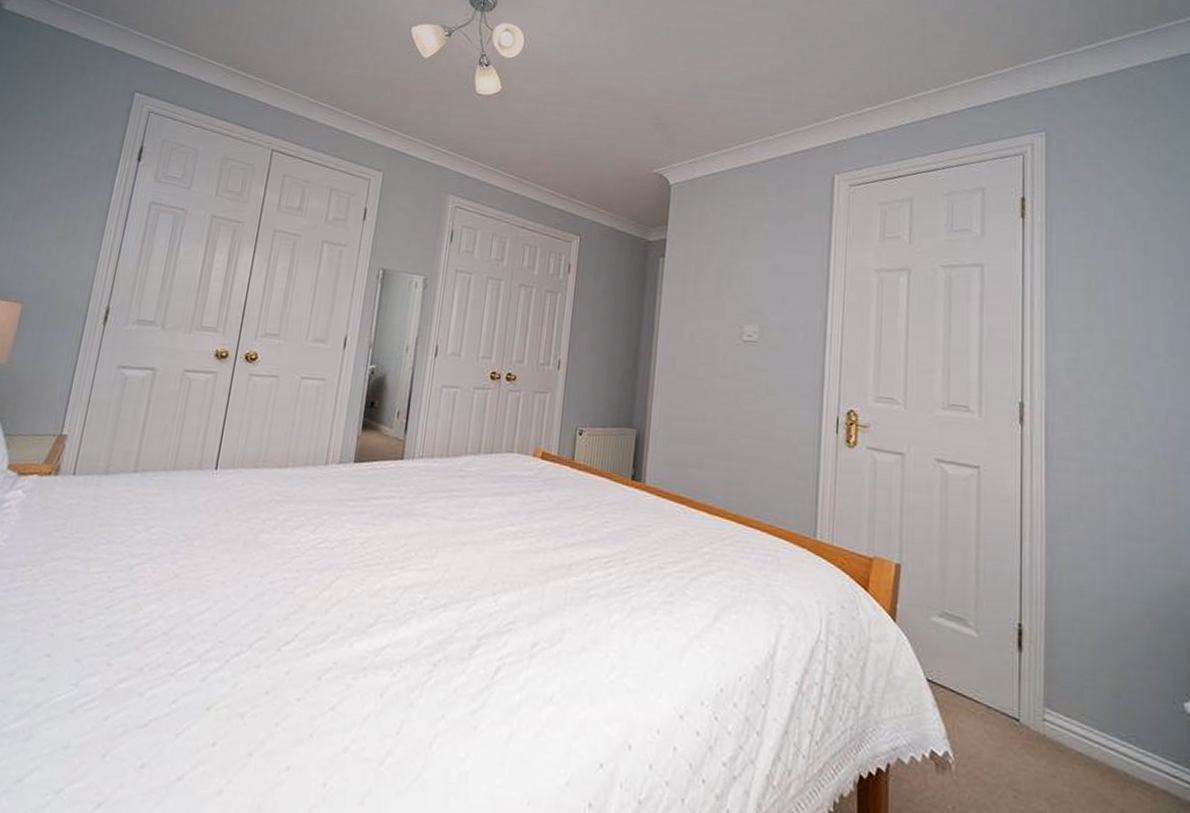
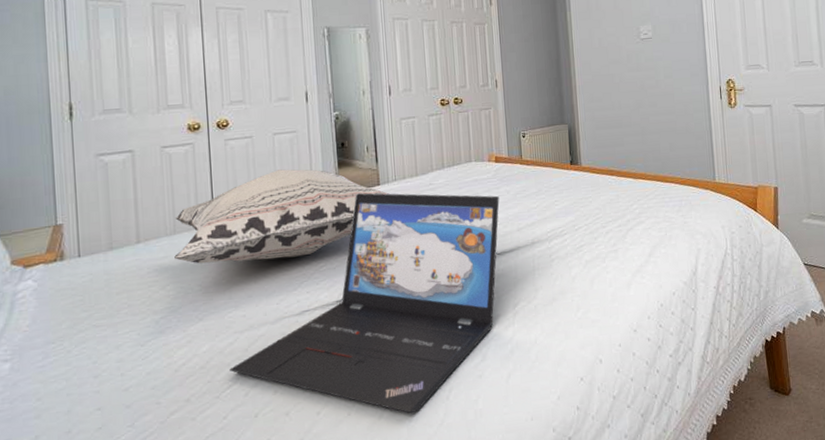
decorative pillow: none [167,419,412,526] -> present [174,169,390,264]
laptop: none [192,464,538,755] -> present [230,192,500,414]

